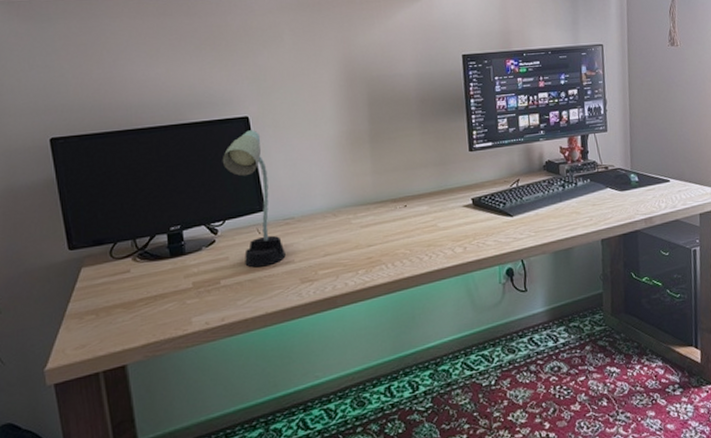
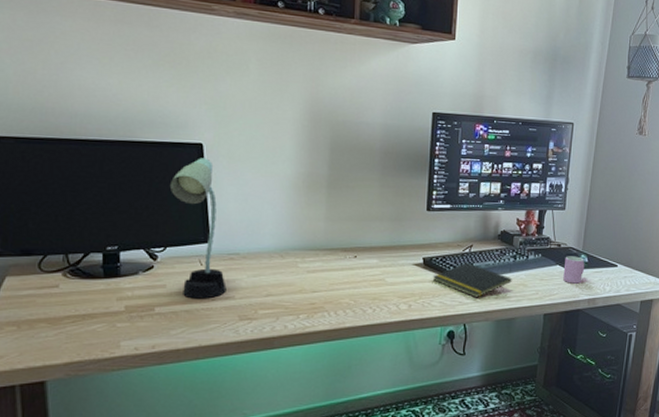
notepad: none [483,198,564,232] -> present [432,263,512,298]
cup: none [614,176,637,205] -> present [563,256,585,284]

